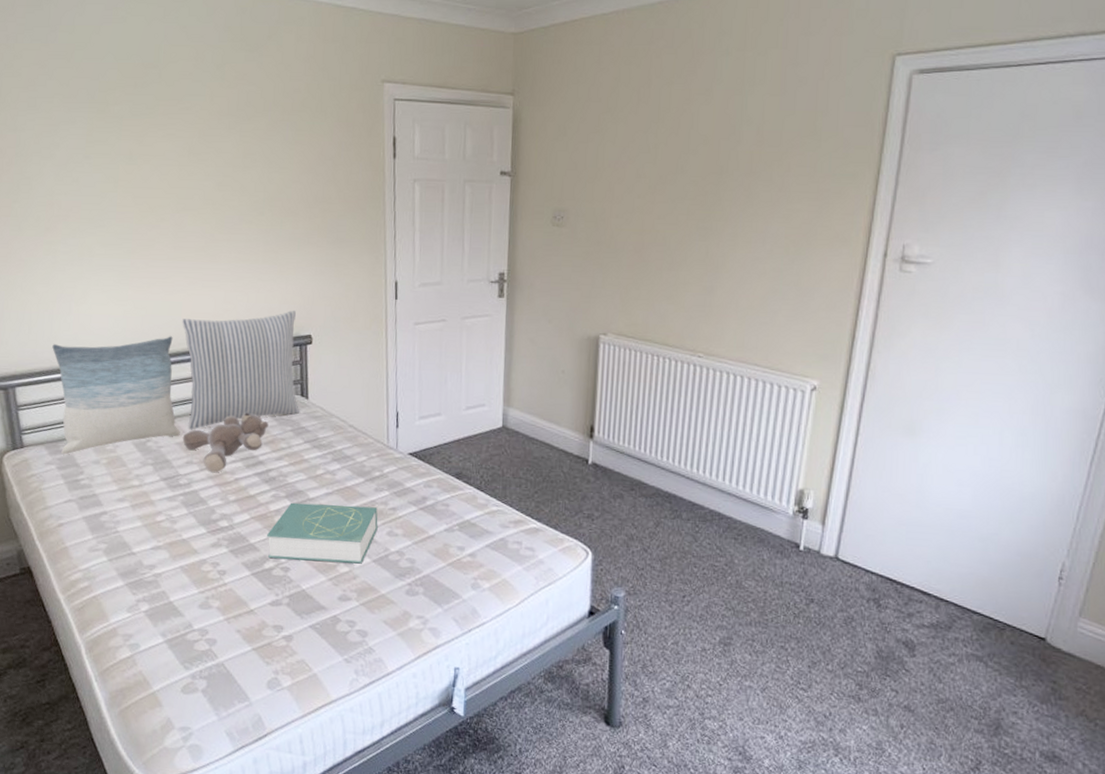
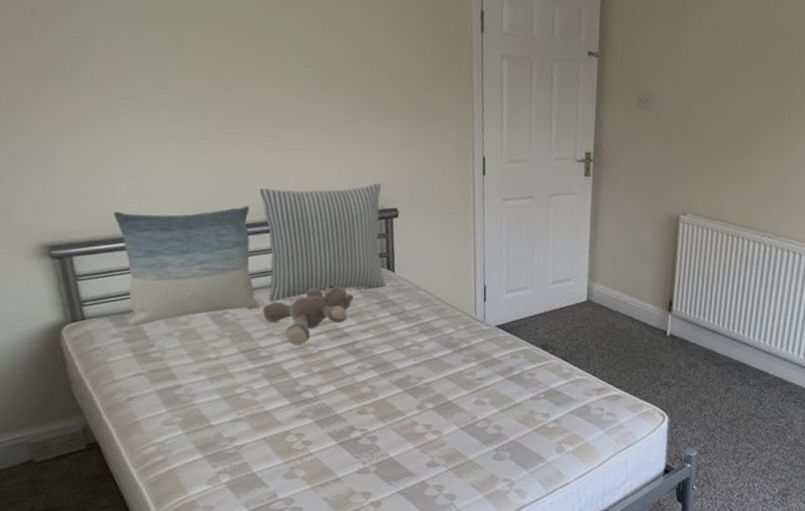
book: present [266,502,378,564] -> none [352,373,466,432]

